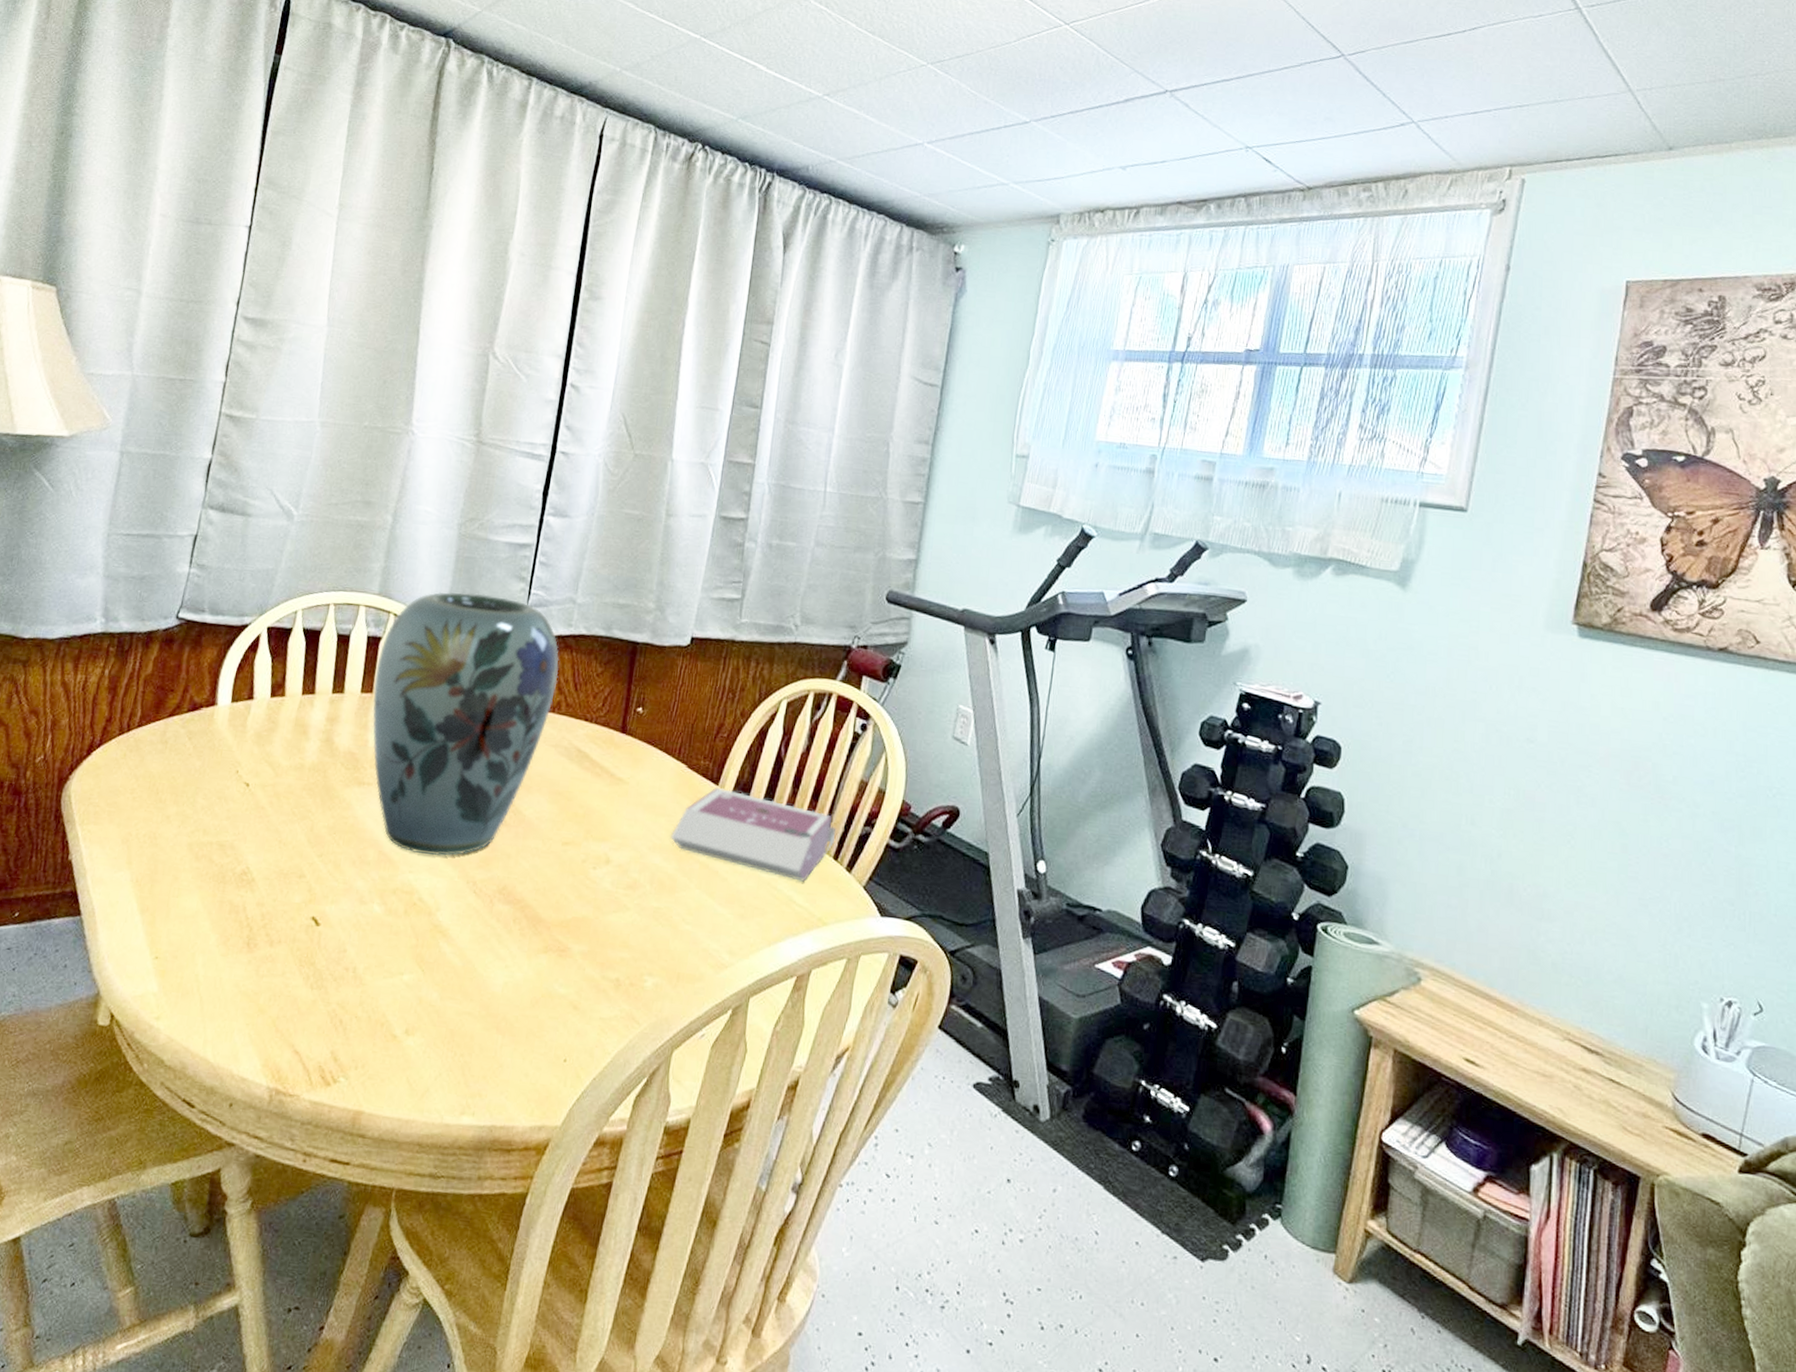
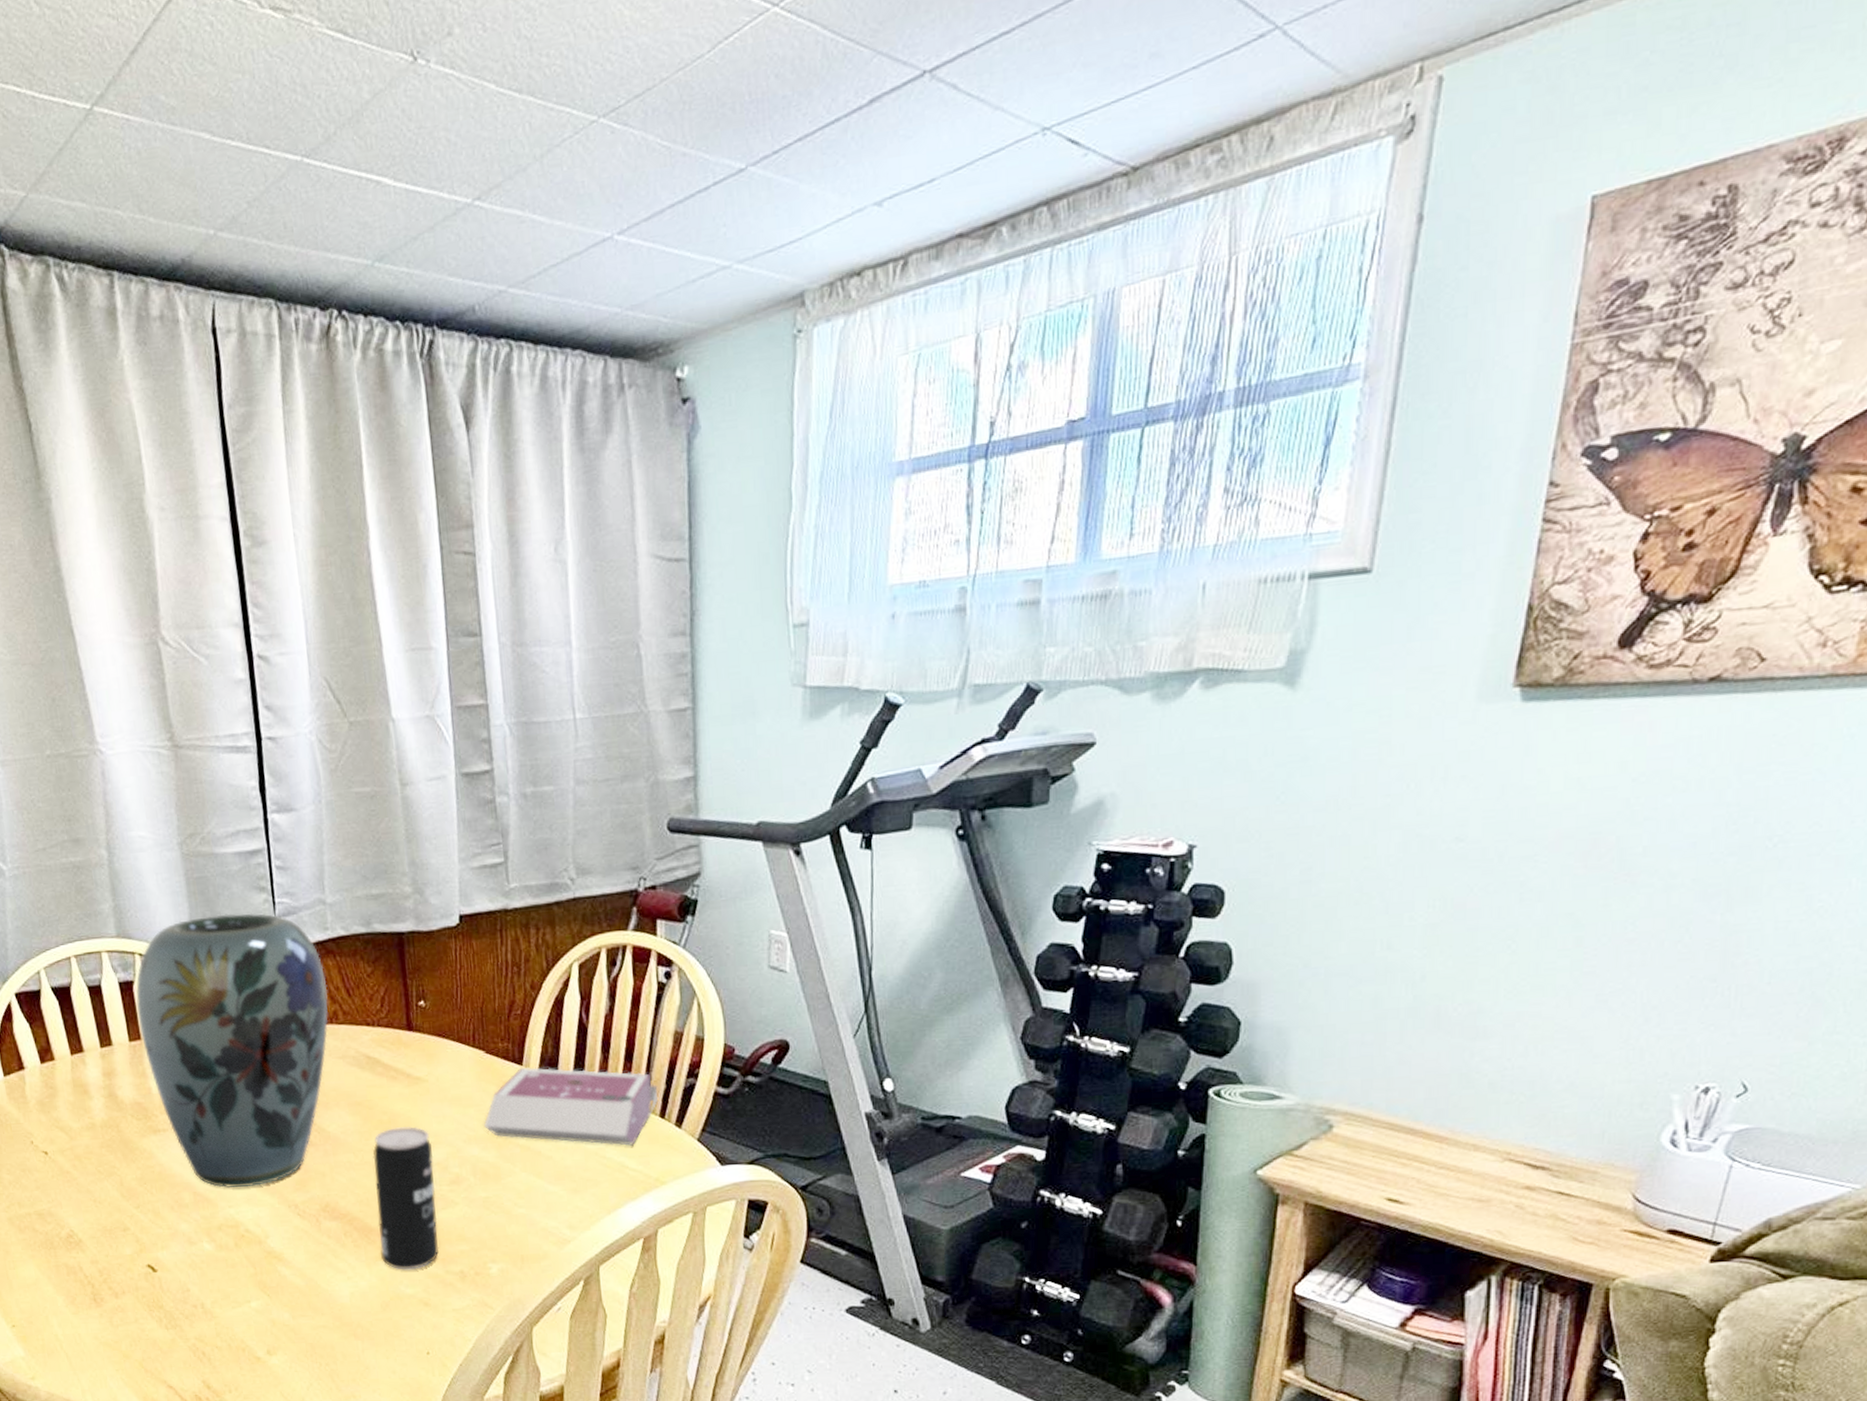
beverage can: none [543,823,619,969] -> present [373,1126,439,1270]

